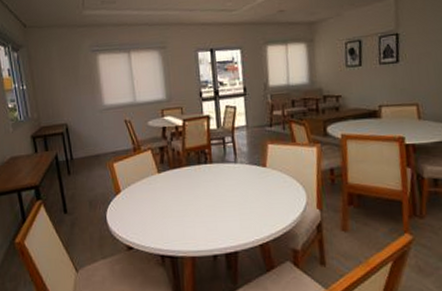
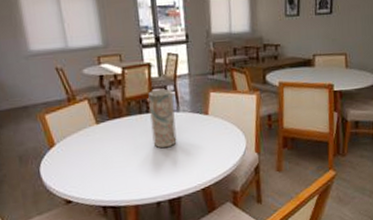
vase: none [207,141,234,200] -> present [148,89,177,149]

